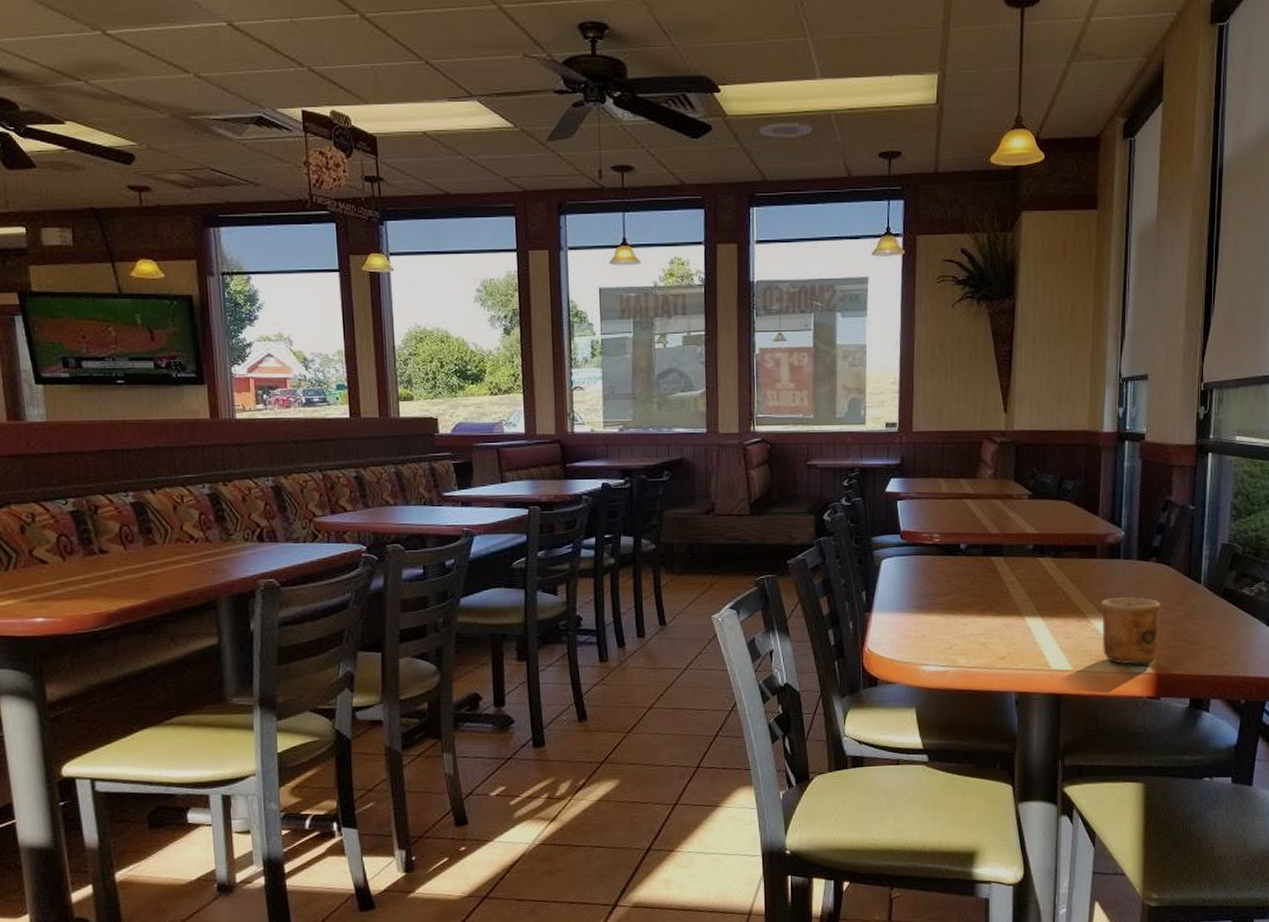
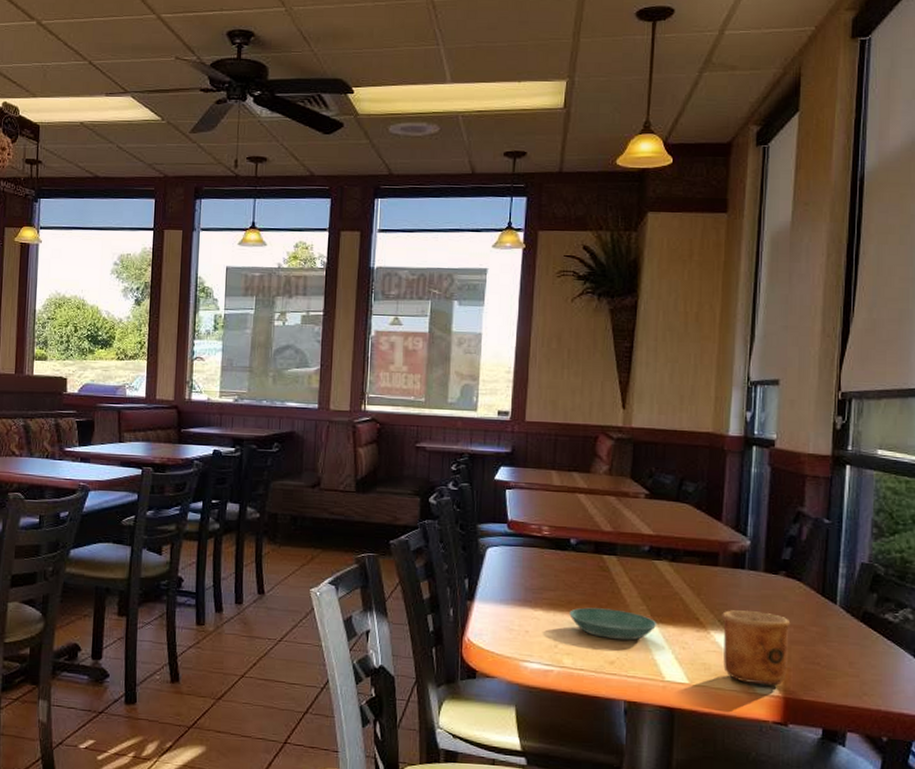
saucer: none [962,607,1043,636] -> present [569,607,657,641]

